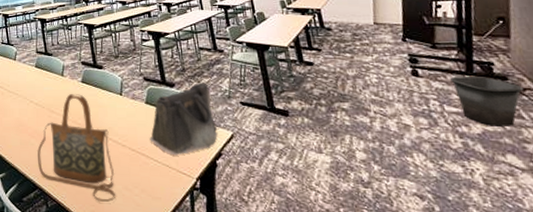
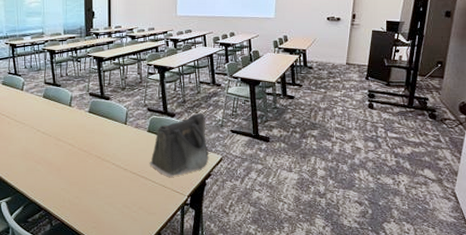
handbag: present [37,94,115,203] -> none [43,123,115,220]
waste bin: present [450,75,524,126] -> none [396,108,445,148]

